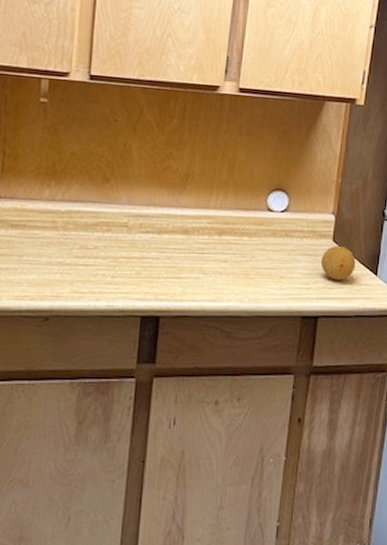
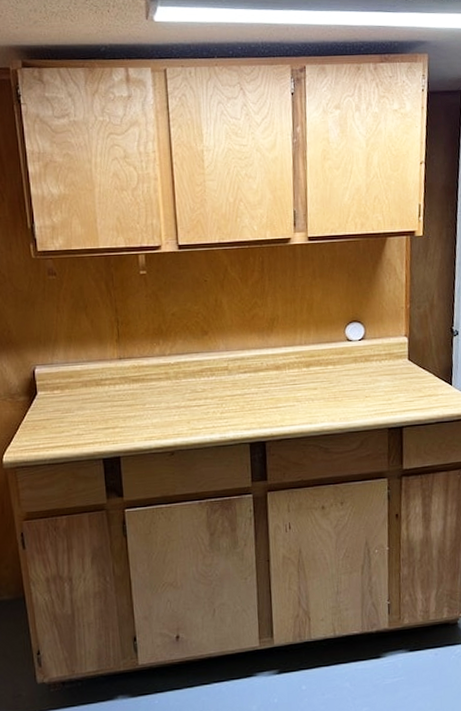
fruit: present [320,245,356,281] -> none [399,363,432,394]

